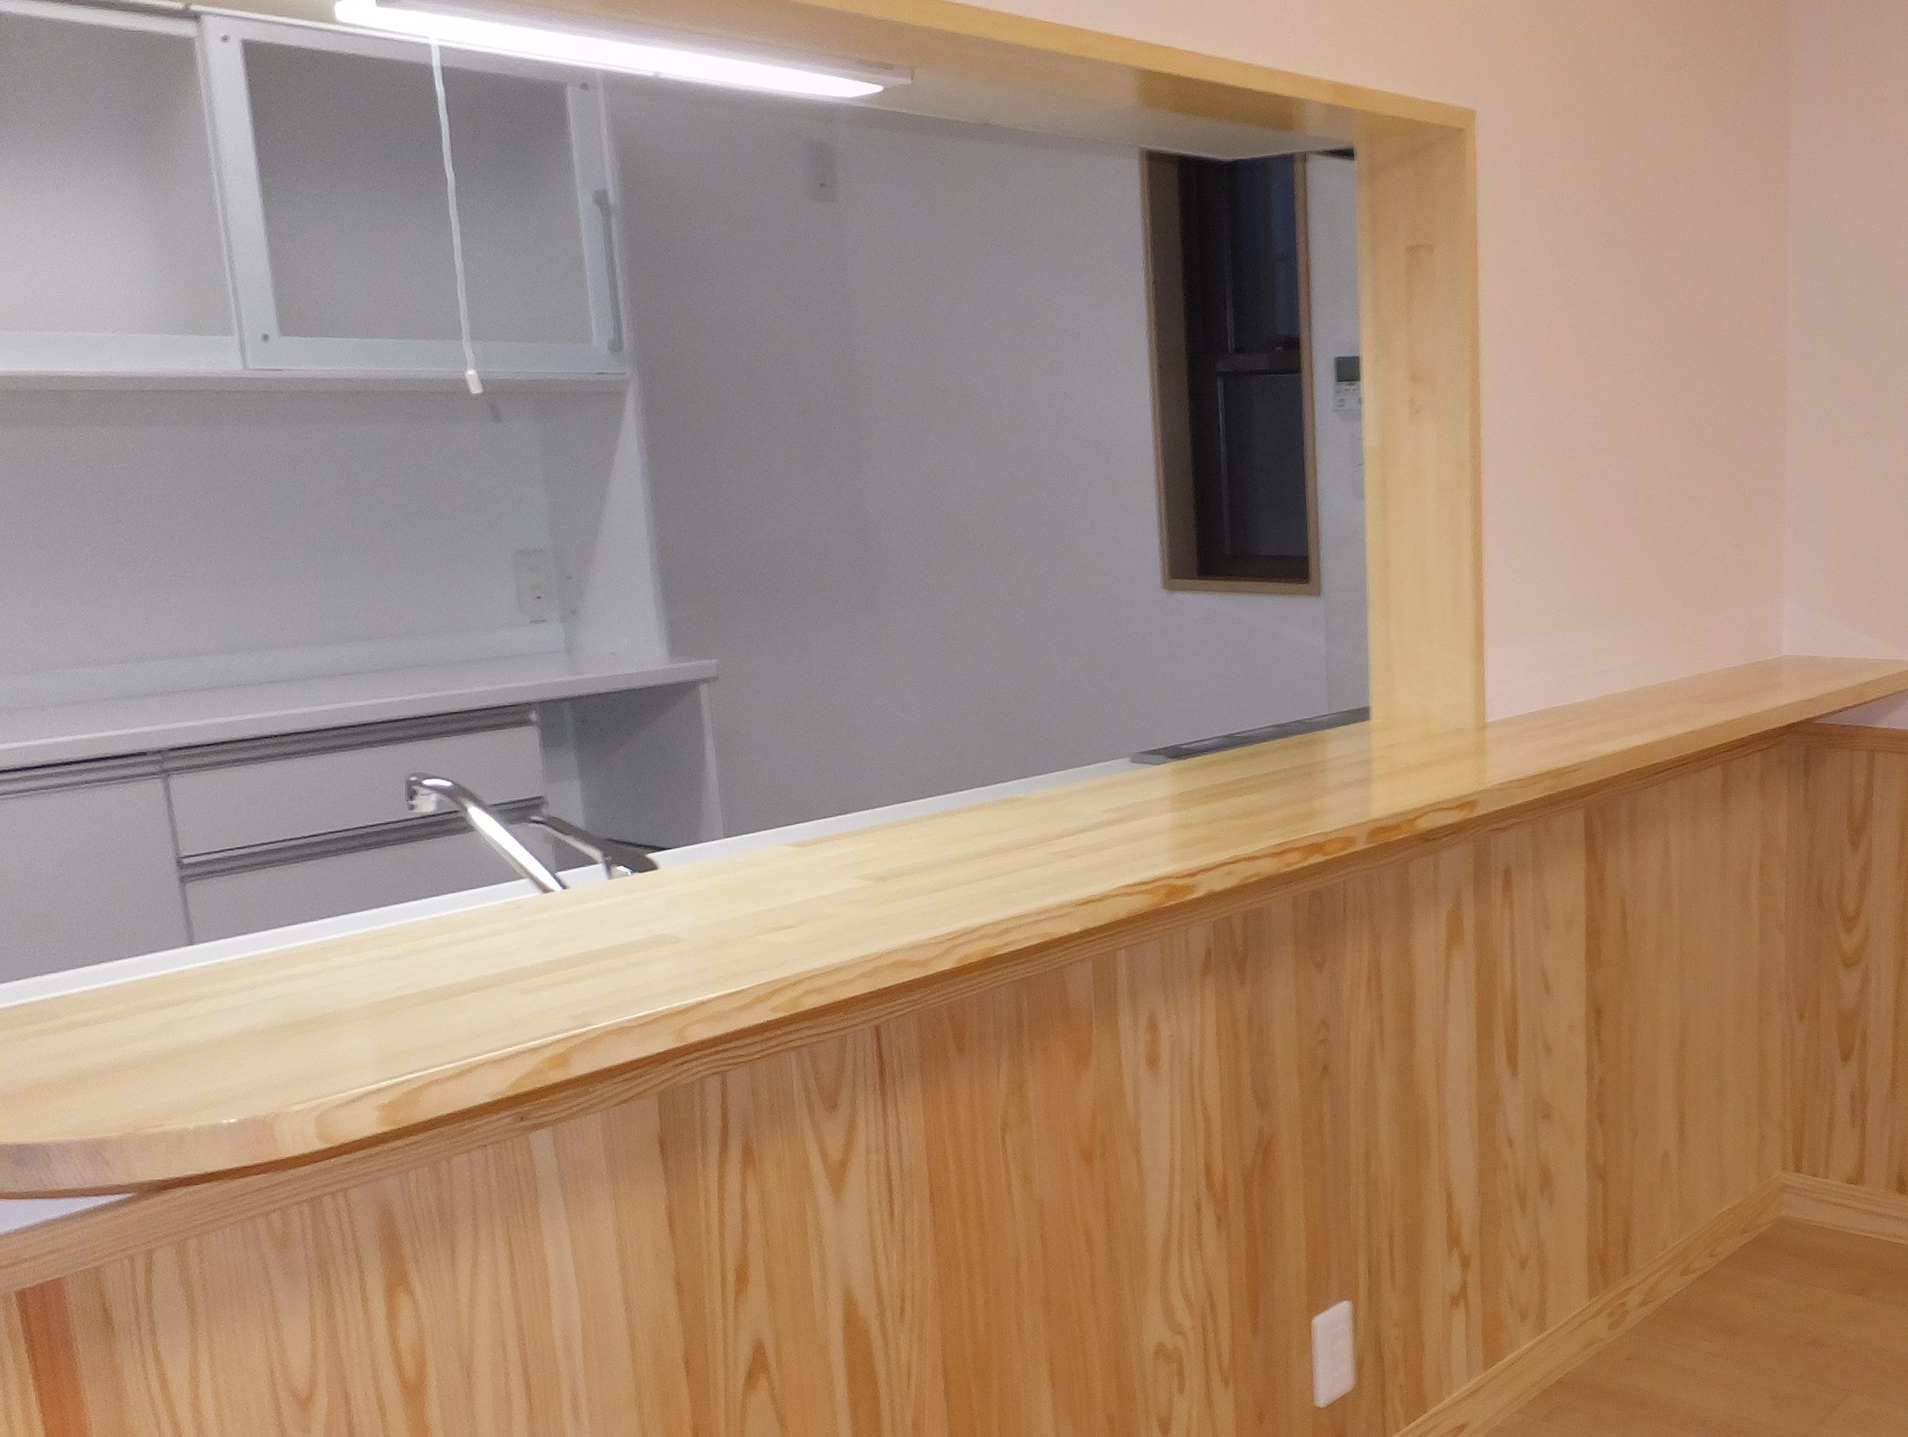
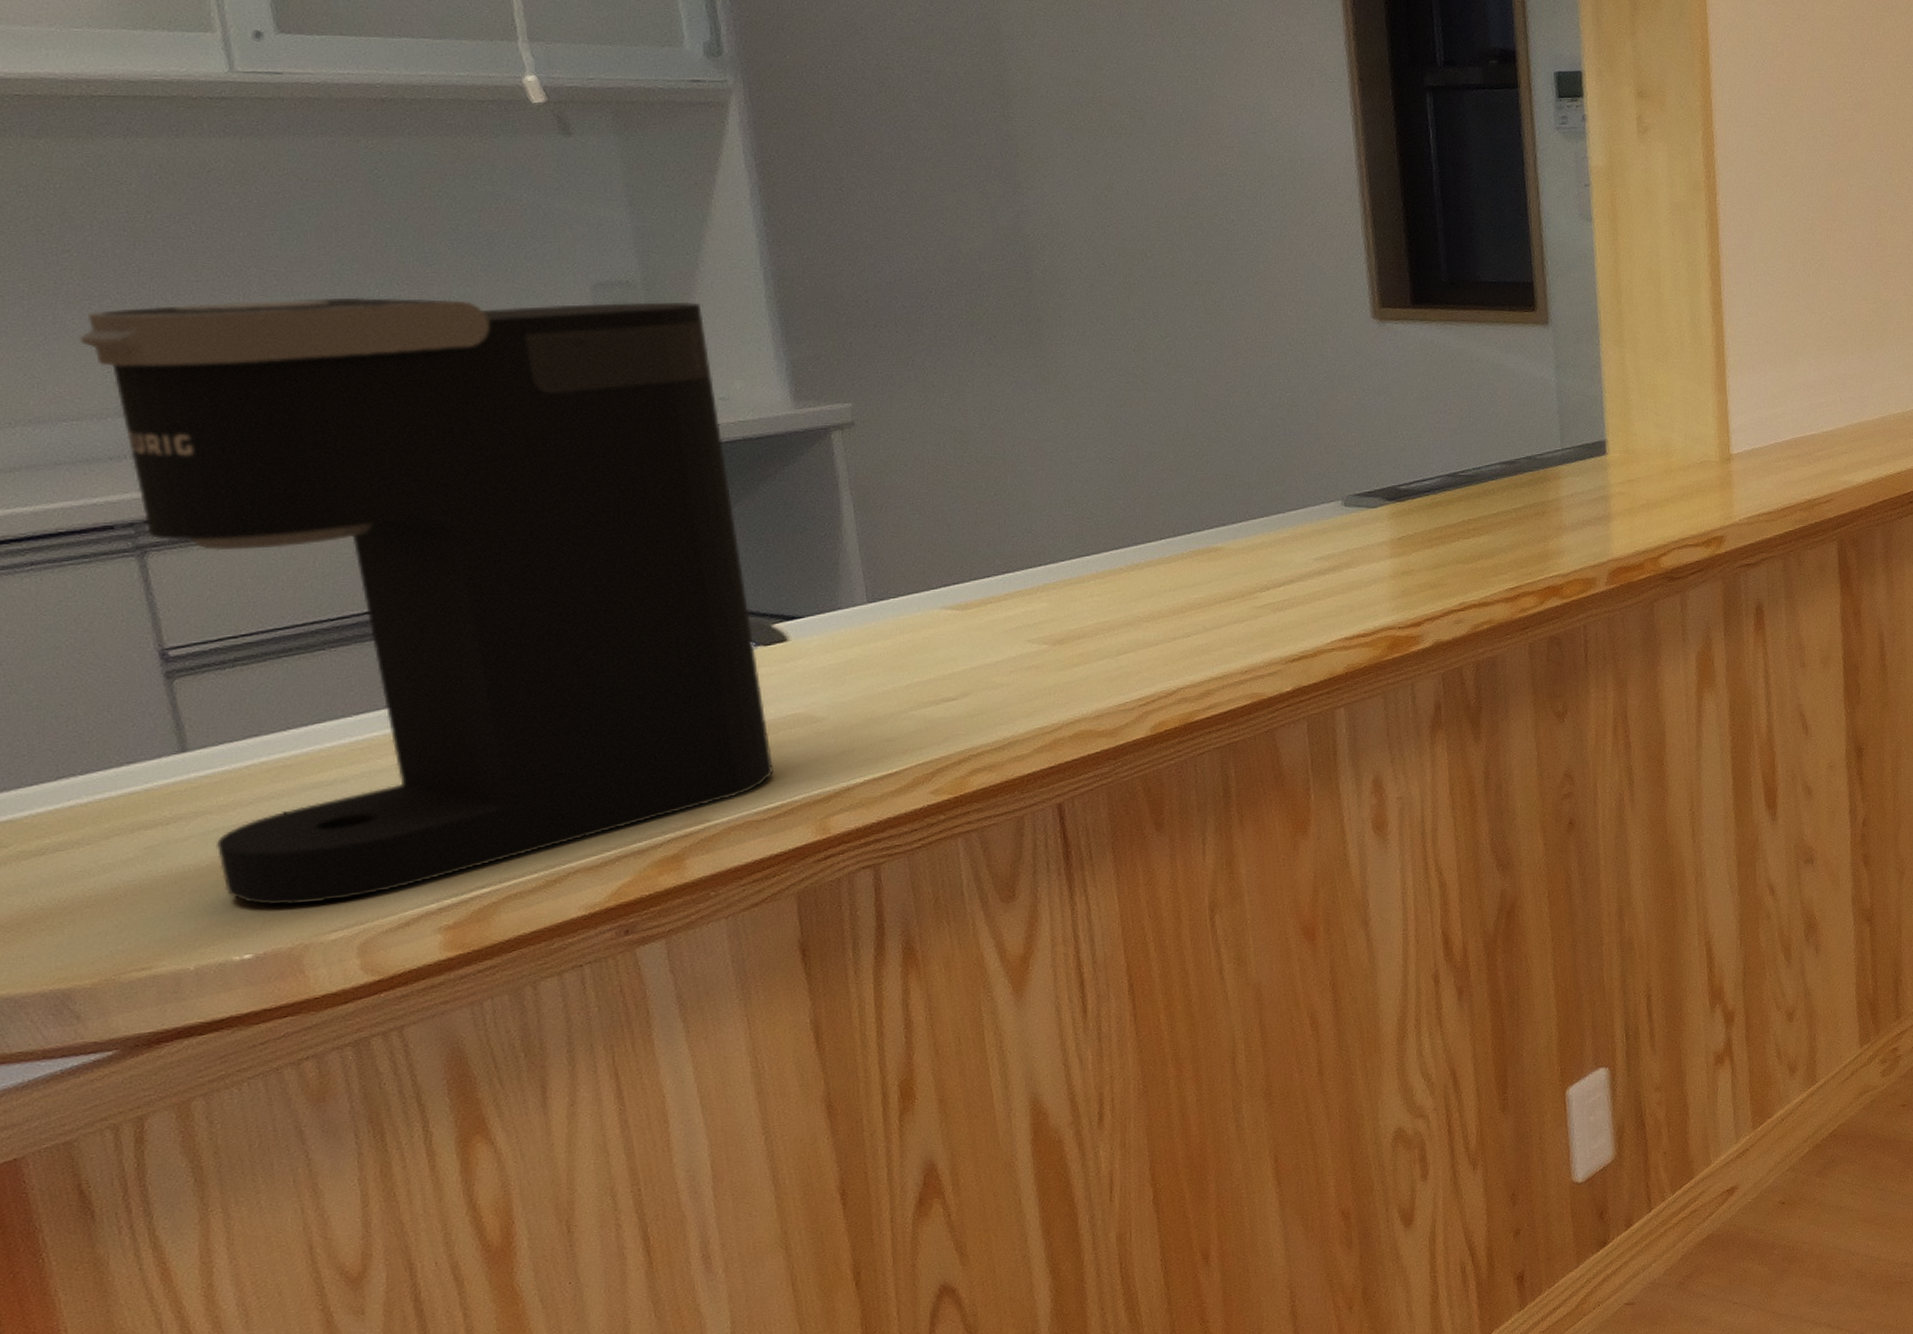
coffee maker: none [126,561,644,1080] -> present [79,297,775,906]

